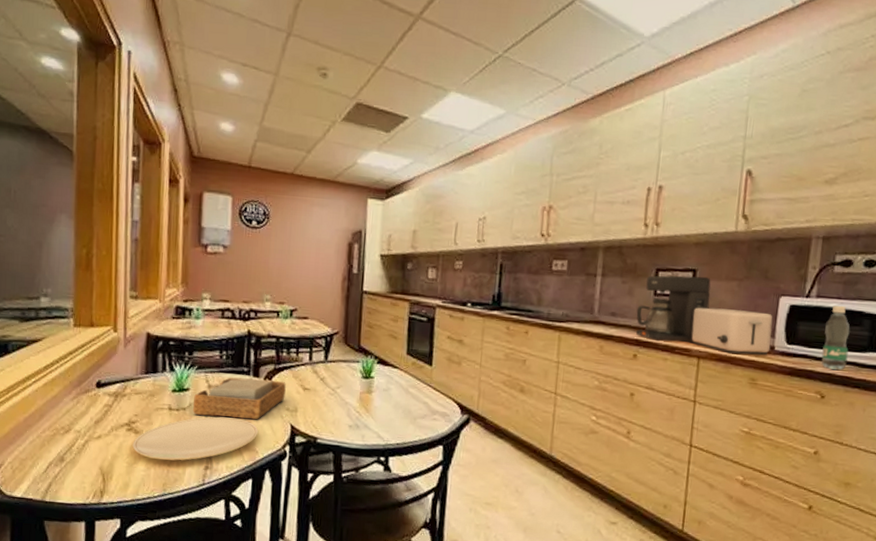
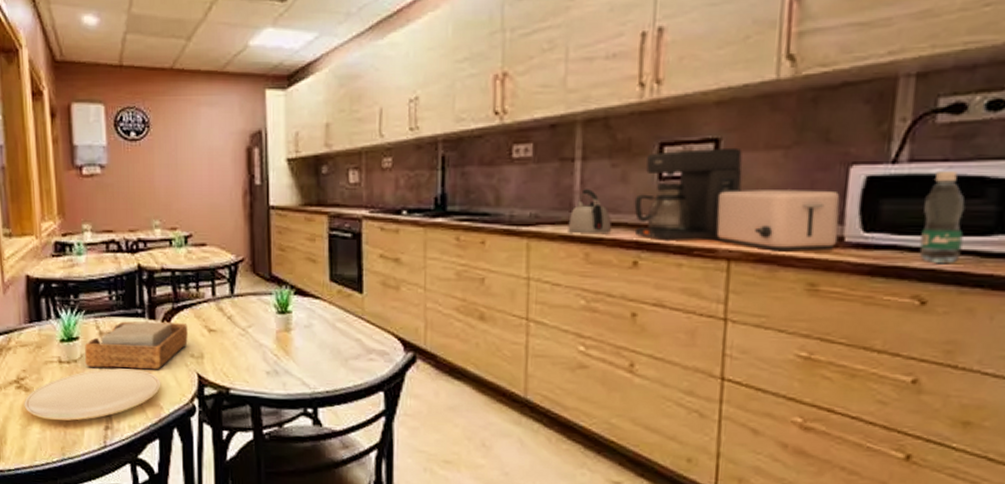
kettle: none [588,298,620,333] -> present [568,189,612,235]

